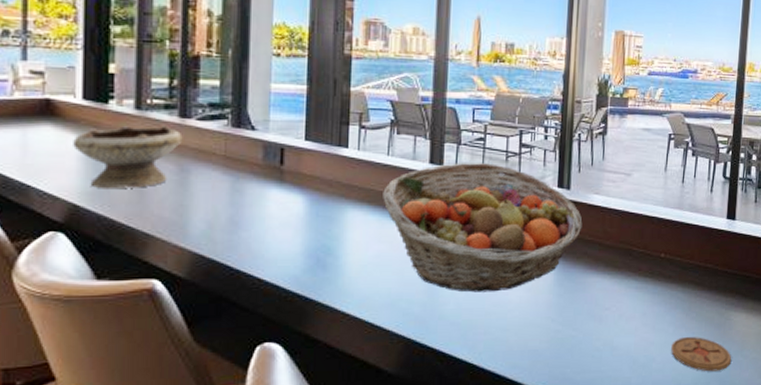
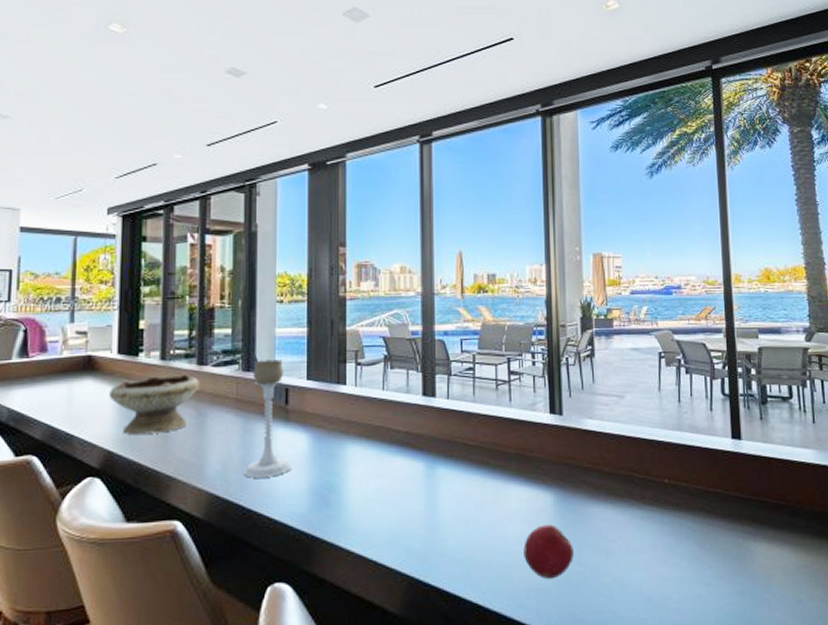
candle holder: none [231,116,287,239] -> present [243,359,293,478]
fruit basket: present [383,163,583,293] -> none [380,392,579,527]
apple: none [521,292,569,342] -> present [523,524,574,580]
coaster: present [671,337,732,372] -> none [687,571,758,612]

